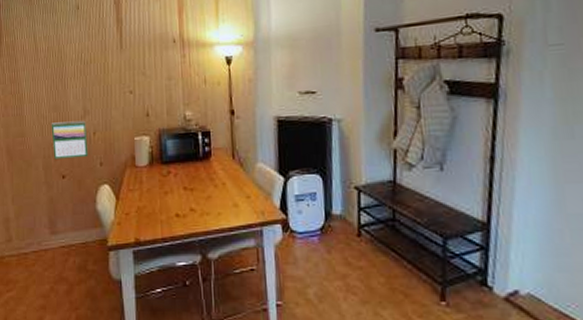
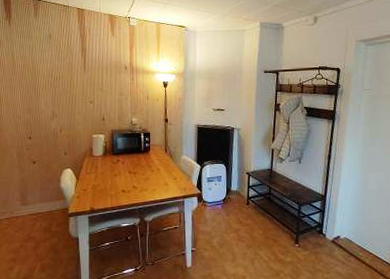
calendar: present [51,120,89,160] -> none [24,121,55,149]

